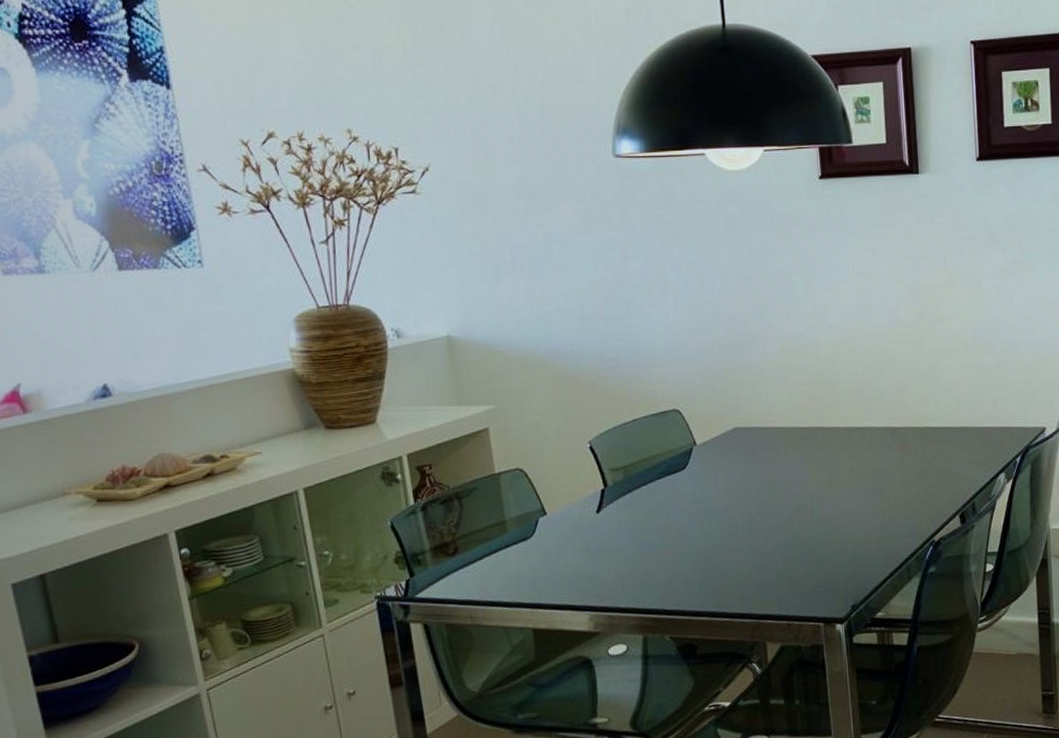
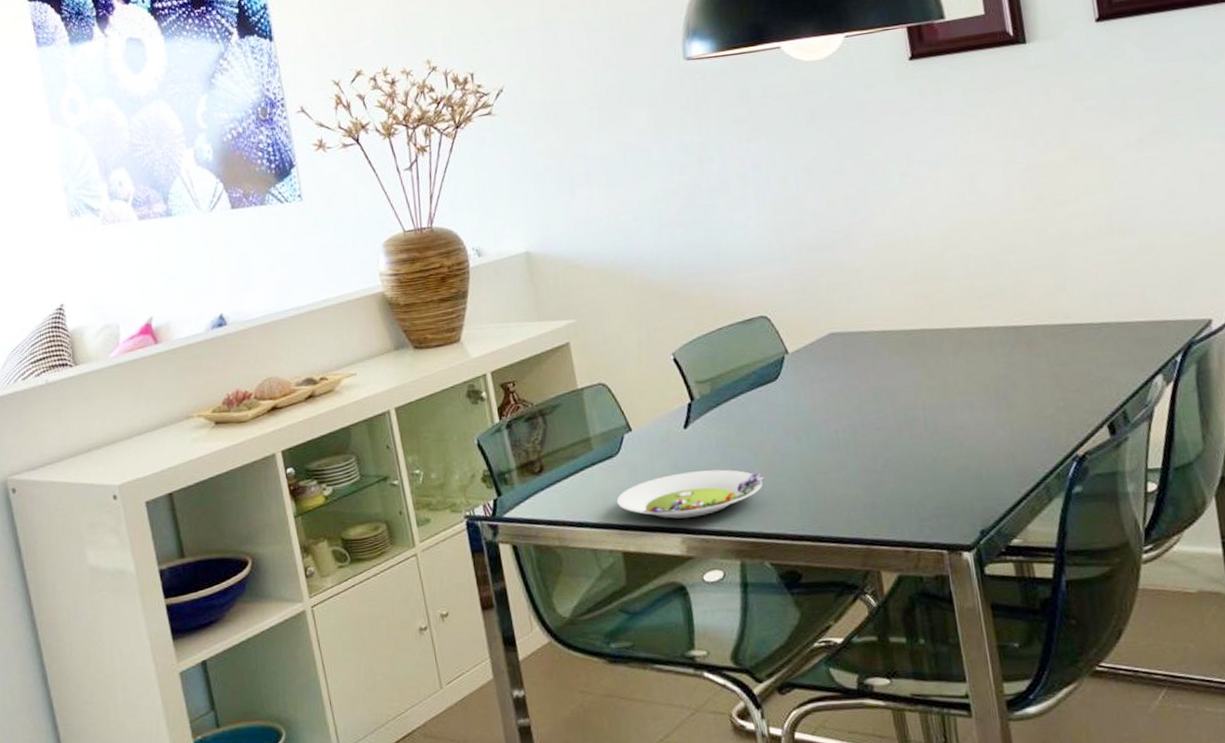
salad plate: none [529,551,668,598] -> present [616,469,764,519]

